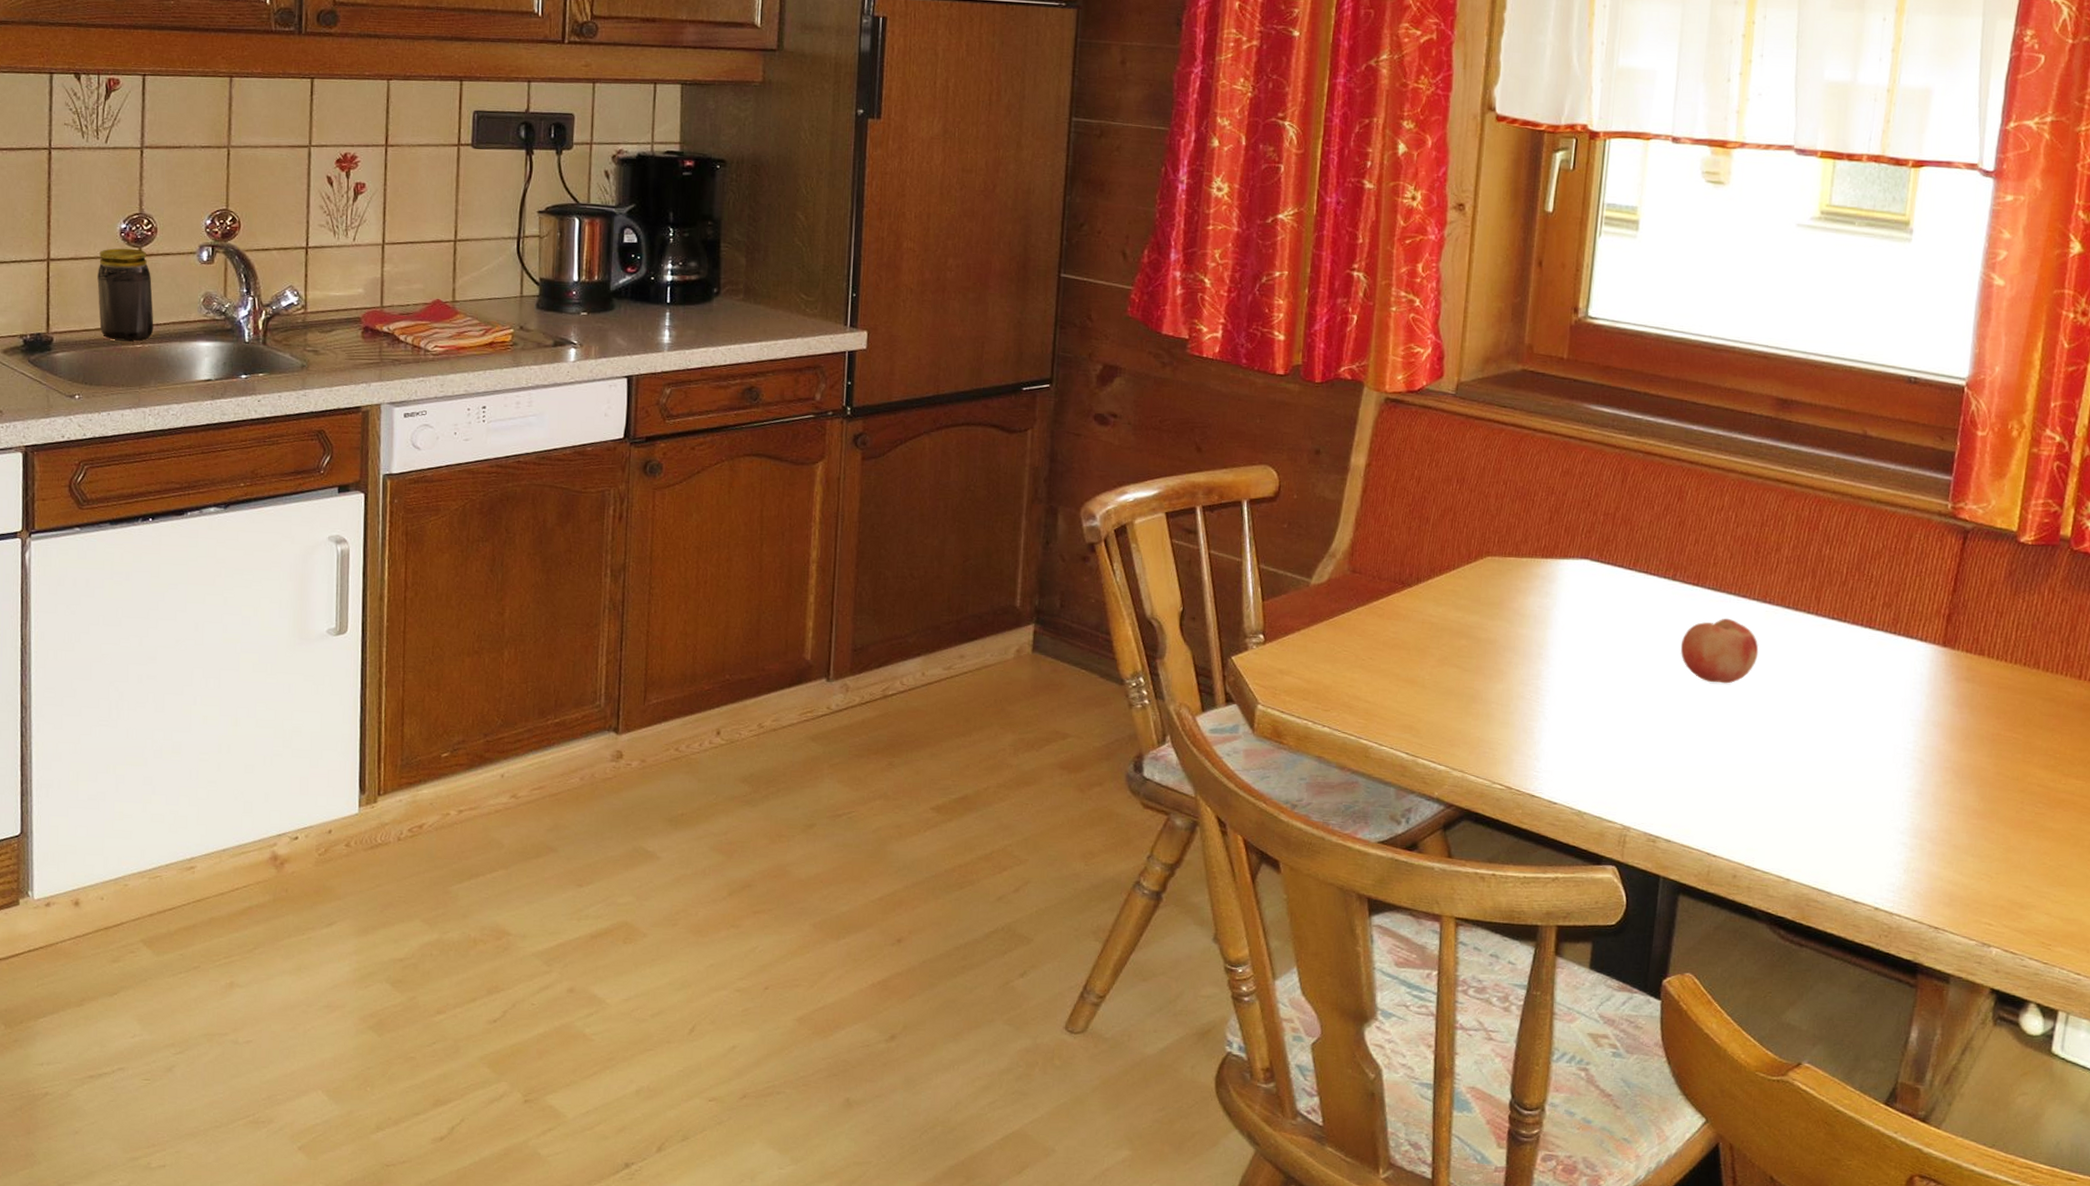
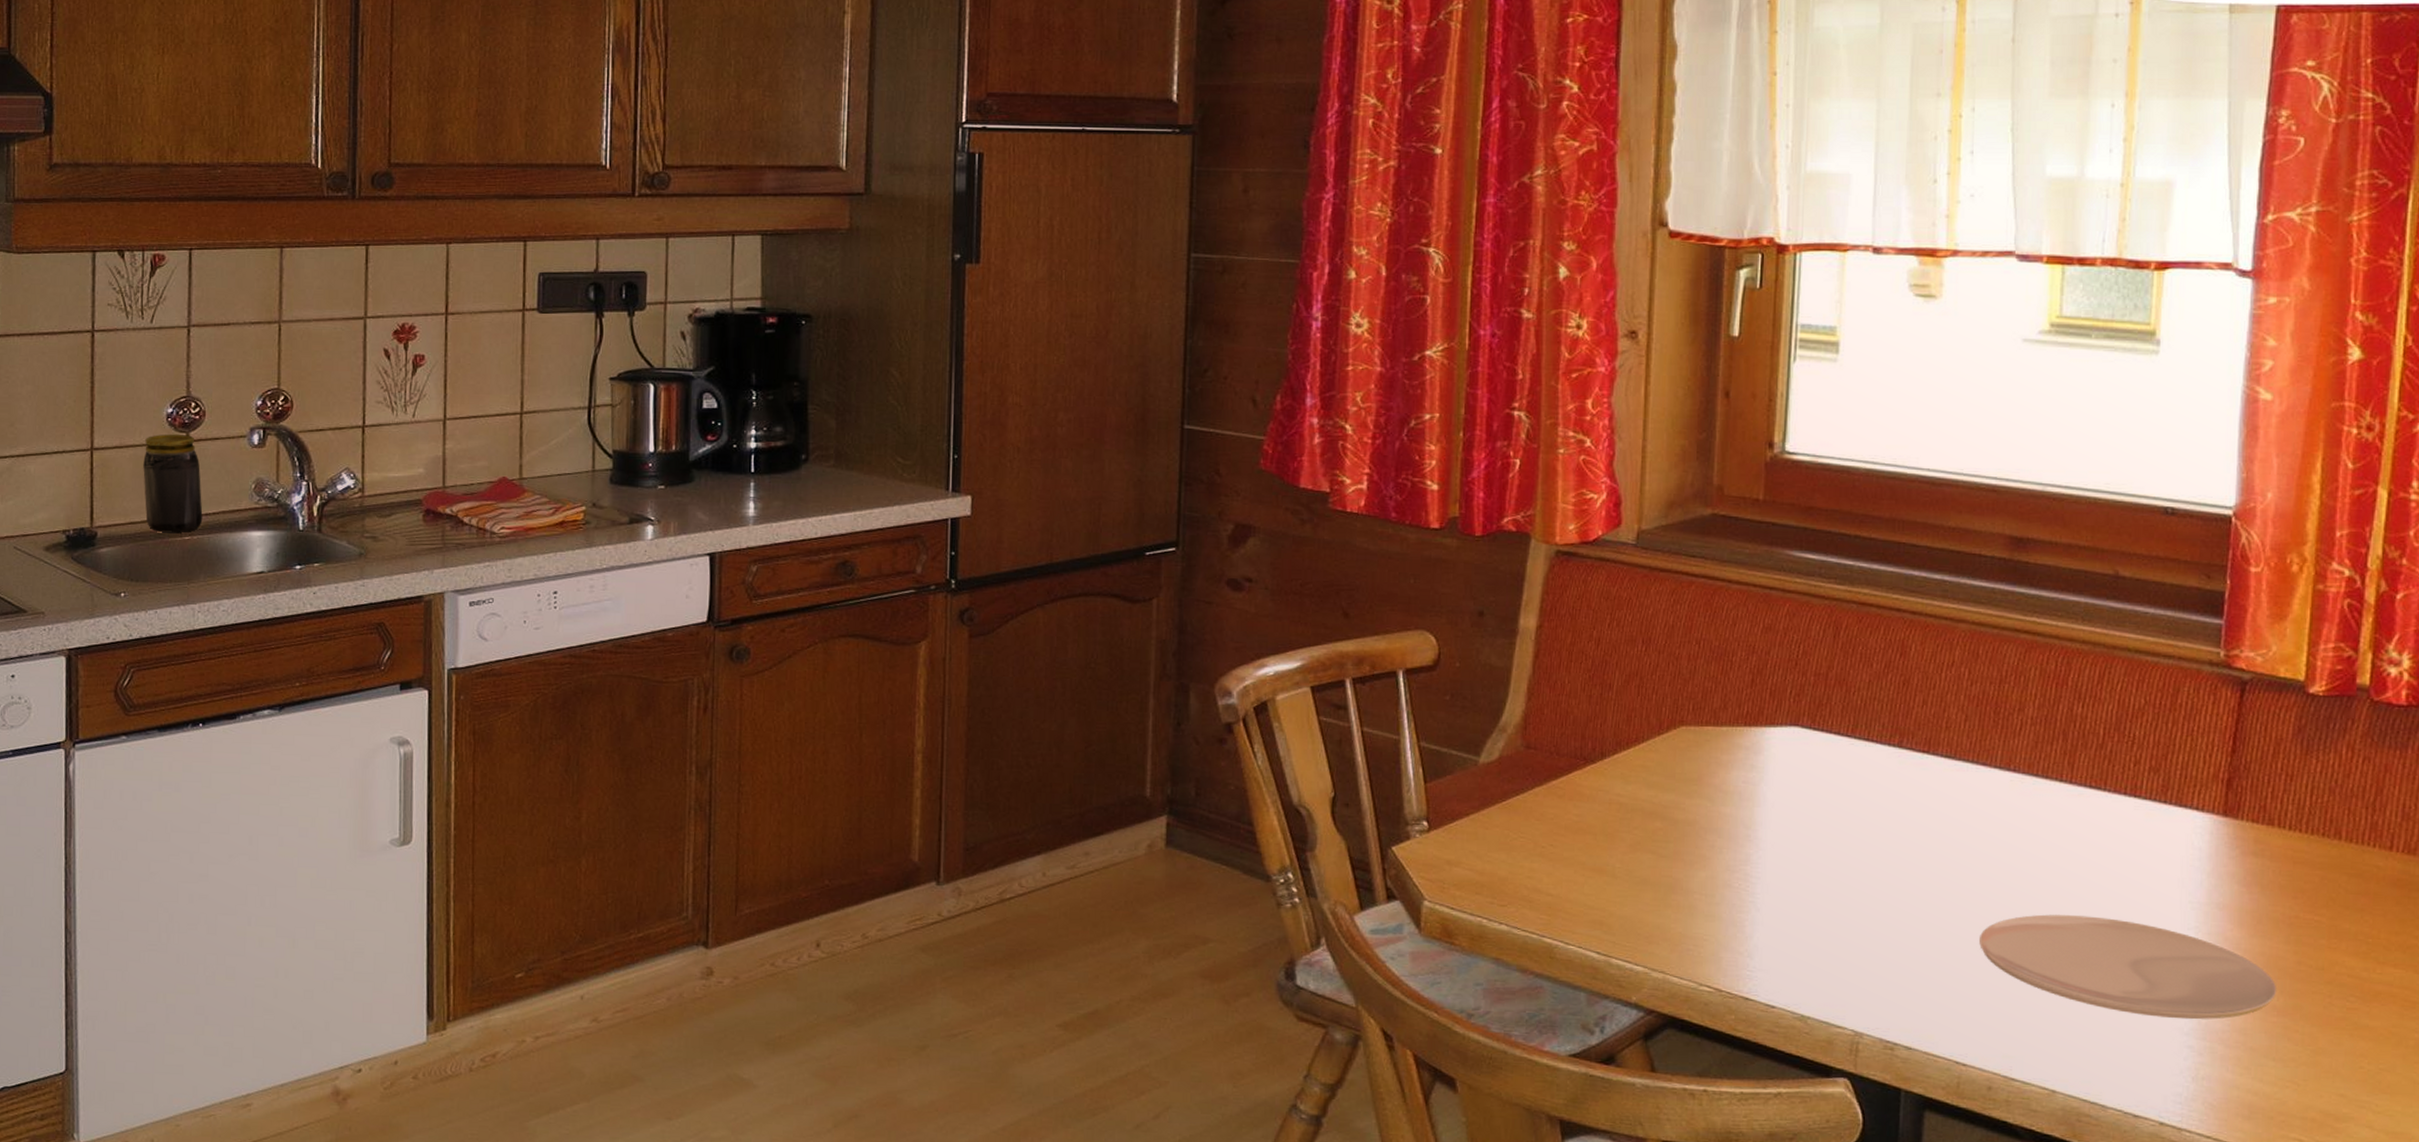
fruit: present [1680,618,1759,684] -> none [1912,789,2004,865]
plate: none [1732,728,1979,821] -> present [1979,914,2277,1020]

